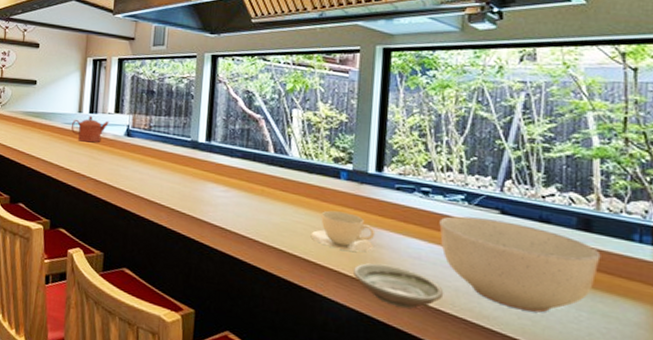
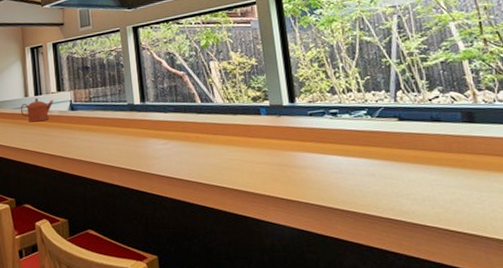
teacup: present [310,210,376,252] -> none [245,143,300,177]
saucer: present [352,263,444,309] -> none [286,182,367,218]
bowl: present [439,216,601,313] -> none [350,126,487,201]

